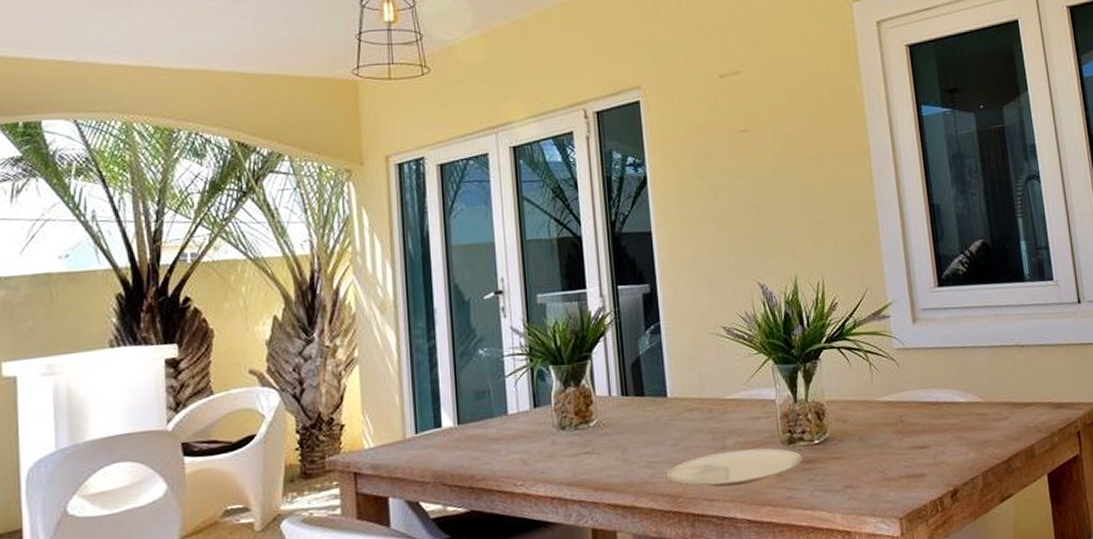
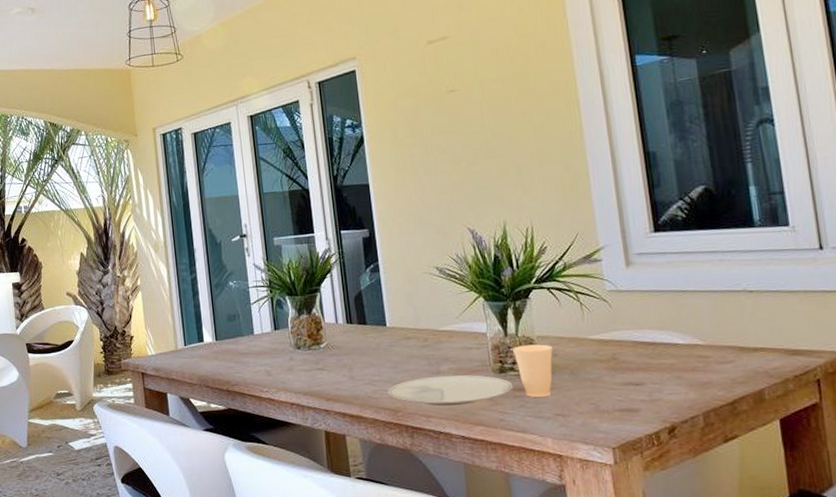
cup: none [801,409,843,470] -> present [512,344,554,398]

